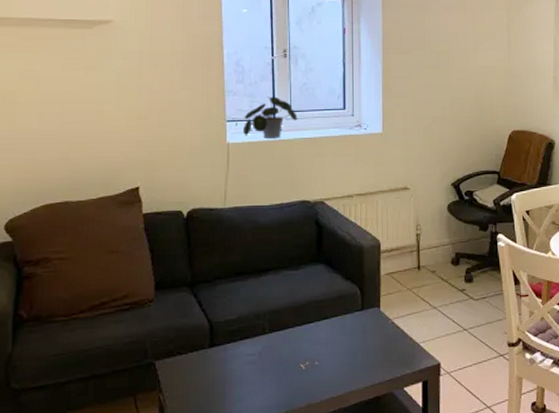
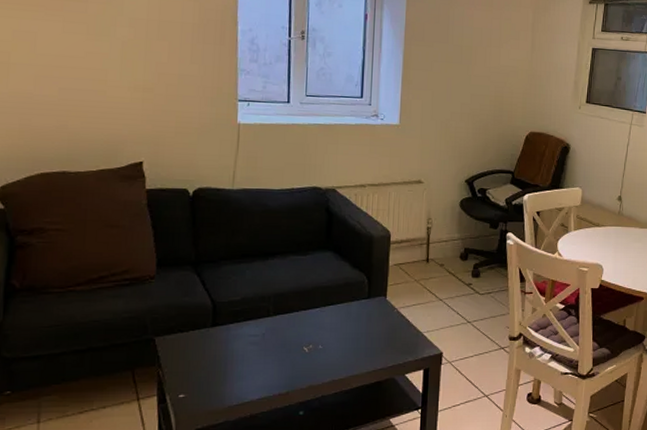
potted plant: present [244,96,298,138] -> none [256,78,313,122]

